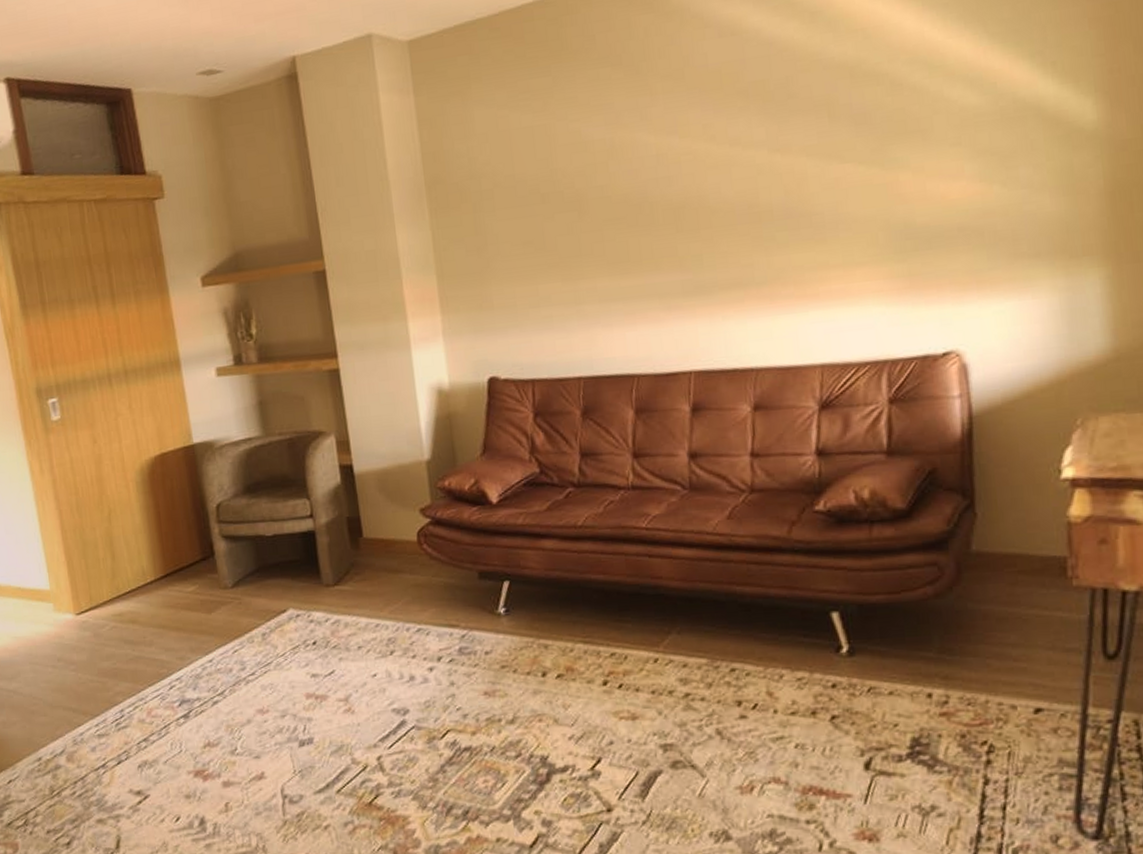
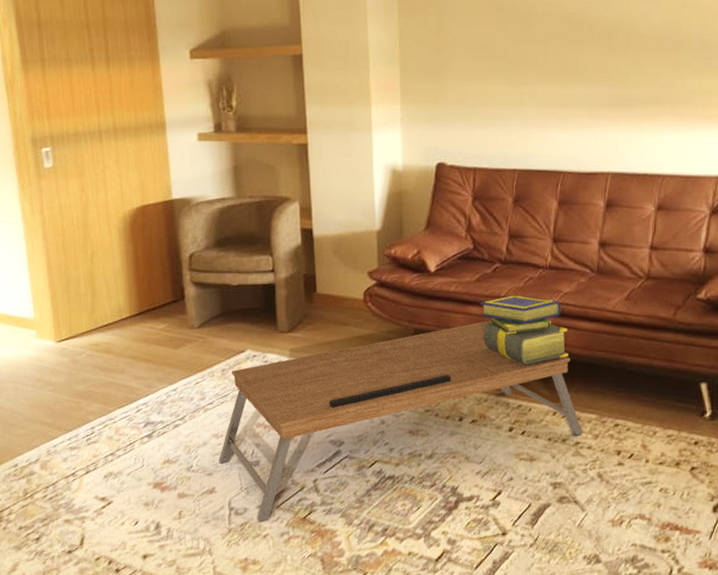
coffee table: none [266,555,693,811] -> present [219,320,583,522]
stack of books: none [554,522,665,604] -> present [480,295,568,364]

